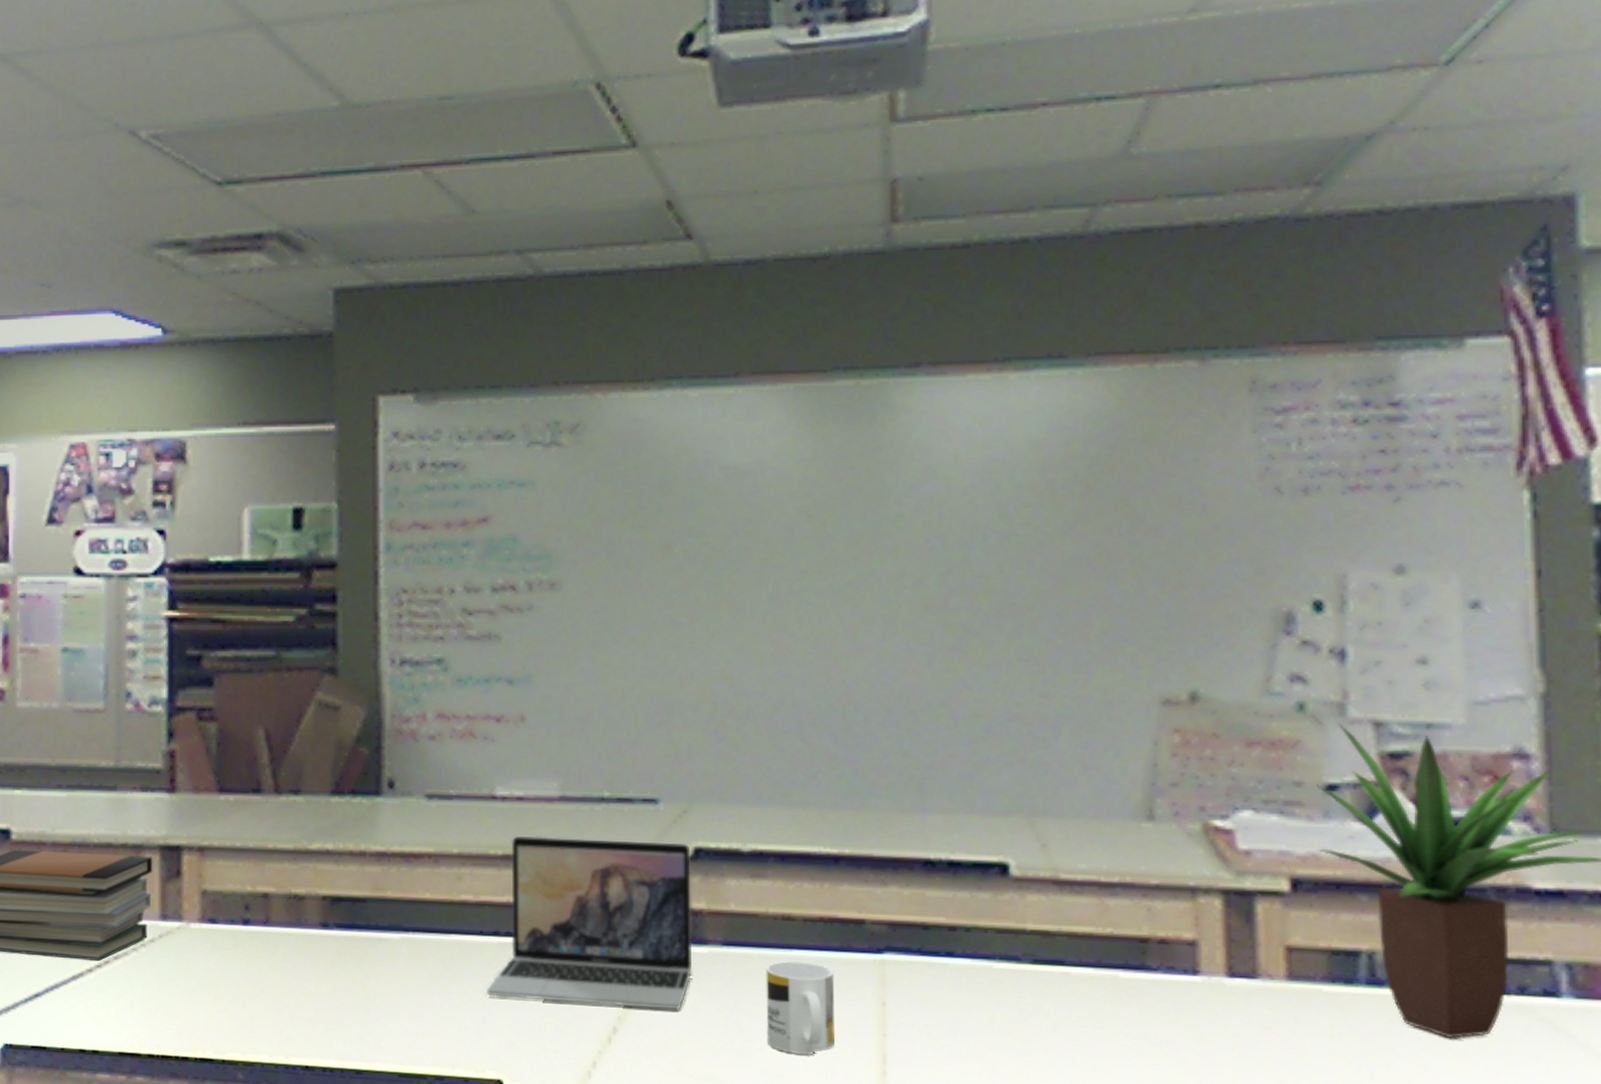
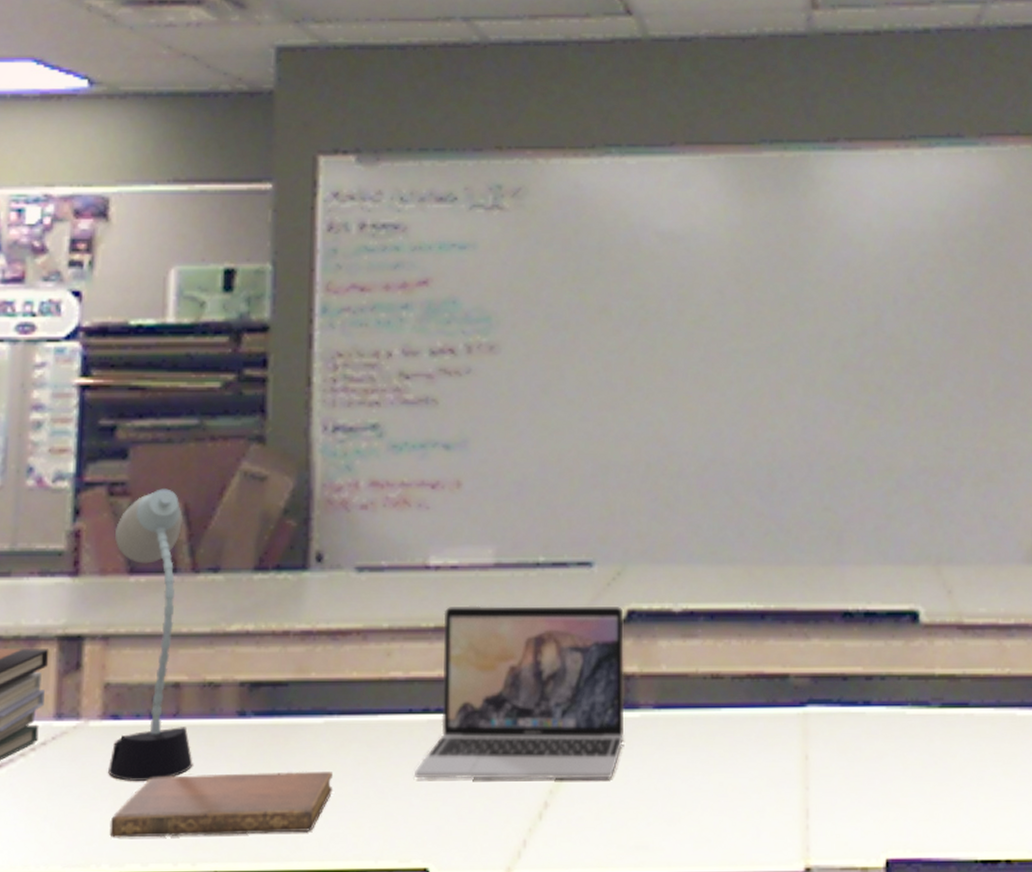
desk lamp: none [205,715,283,980] -> present [108,489,193,781]
notebook: none [212,977,411,1037] -> present [109,771,334,838]
mug: present [766,961,836,1055] -> none [695,720,762,815]

